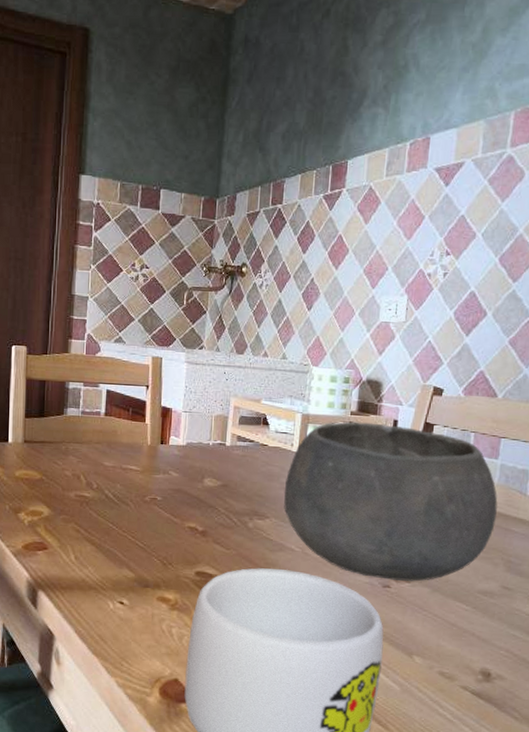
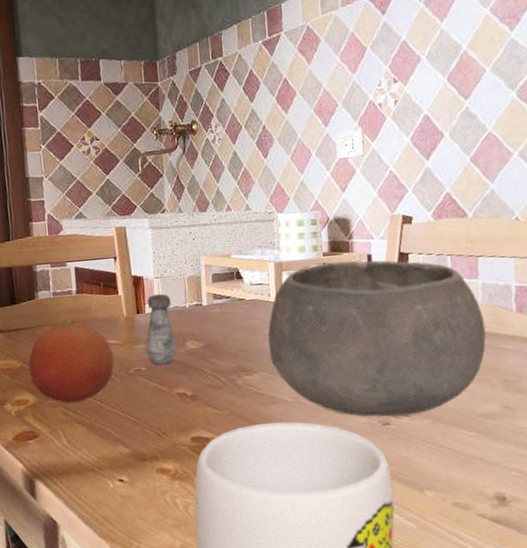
fruit: none [47,440,132,521] -> present [28,319,114,403]
salt shaker: none [163,427,196,497] -> present [145,293,177,365]

